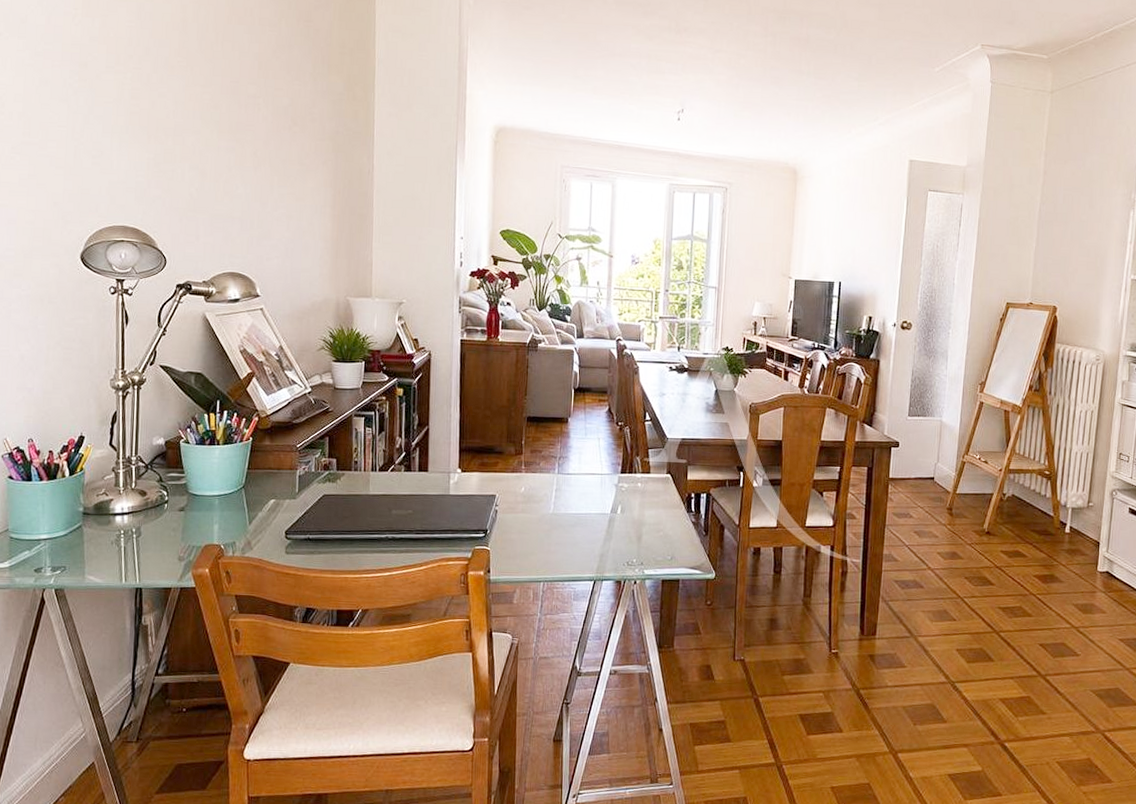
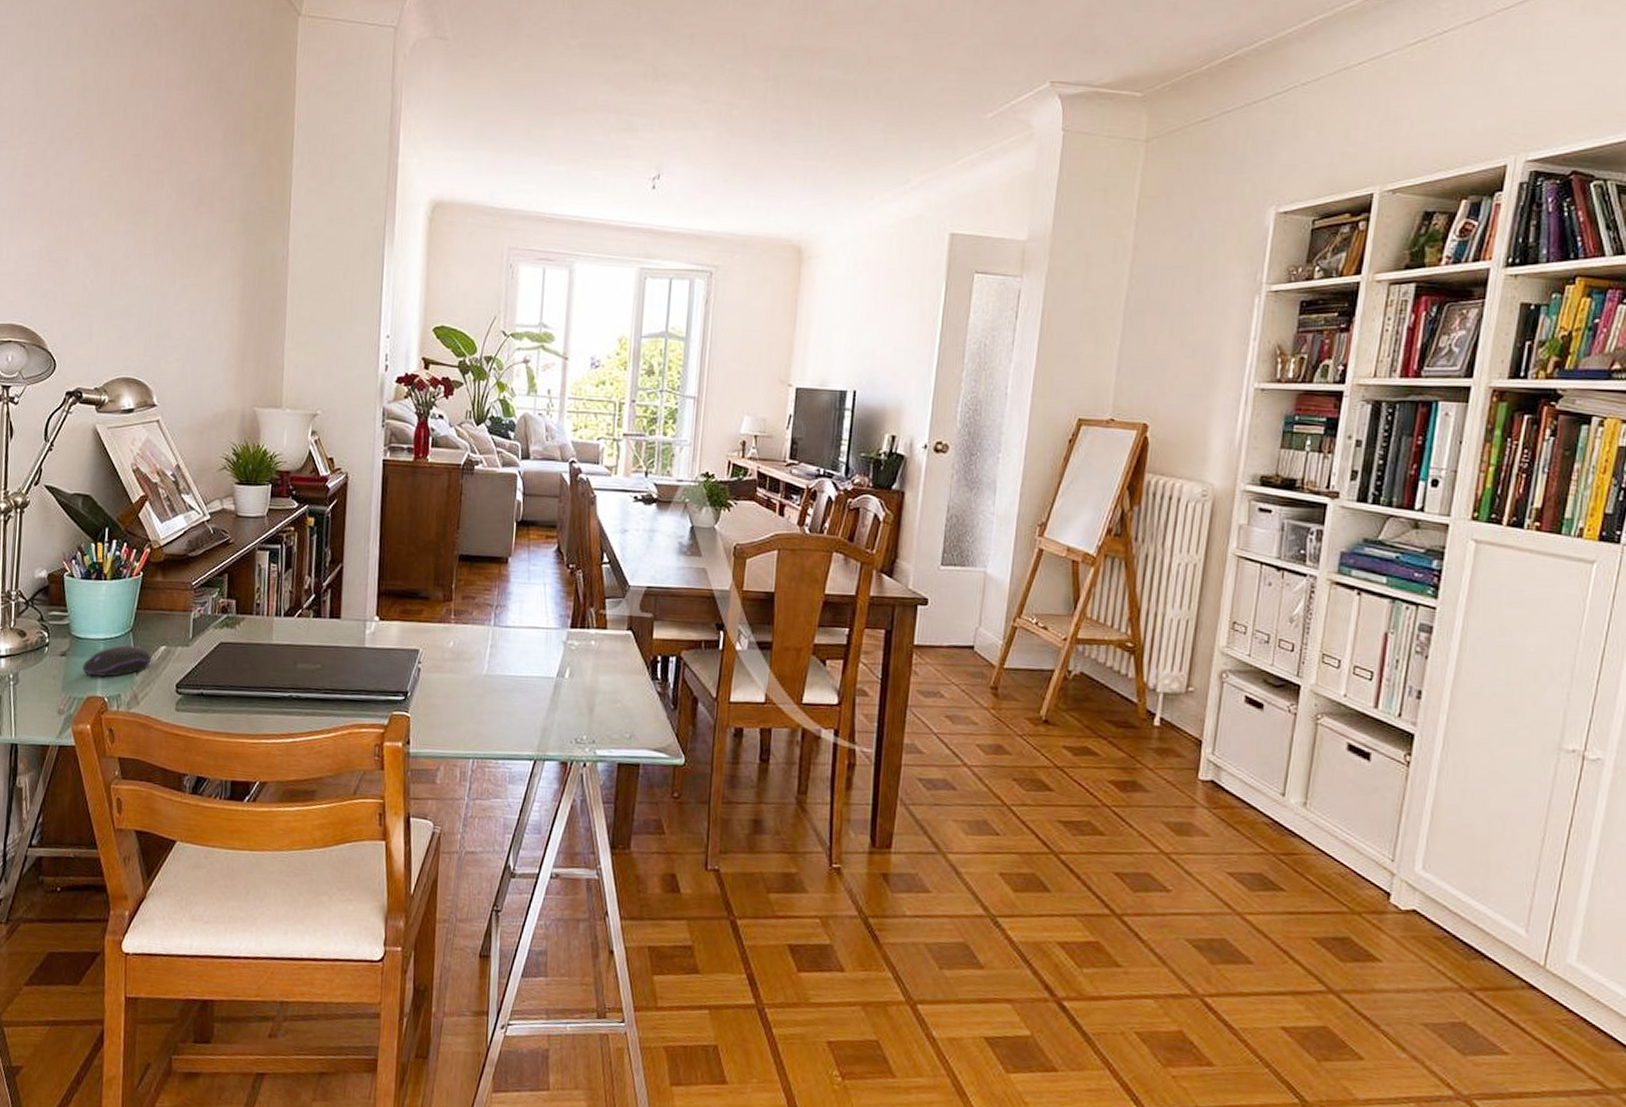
computer mouse: none [200,500,262,527] -> present [82,645,151,677]

